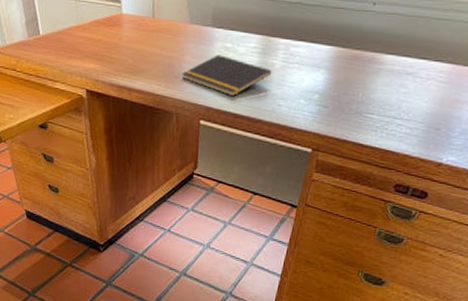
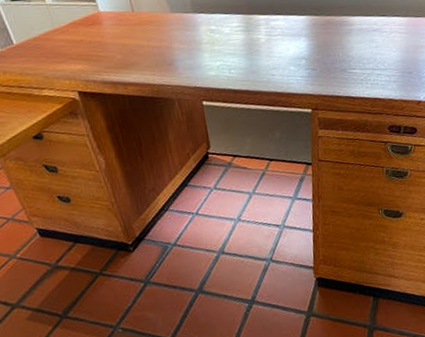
notepad: present [182,54,272,97] -> none [174,37,259,75]

